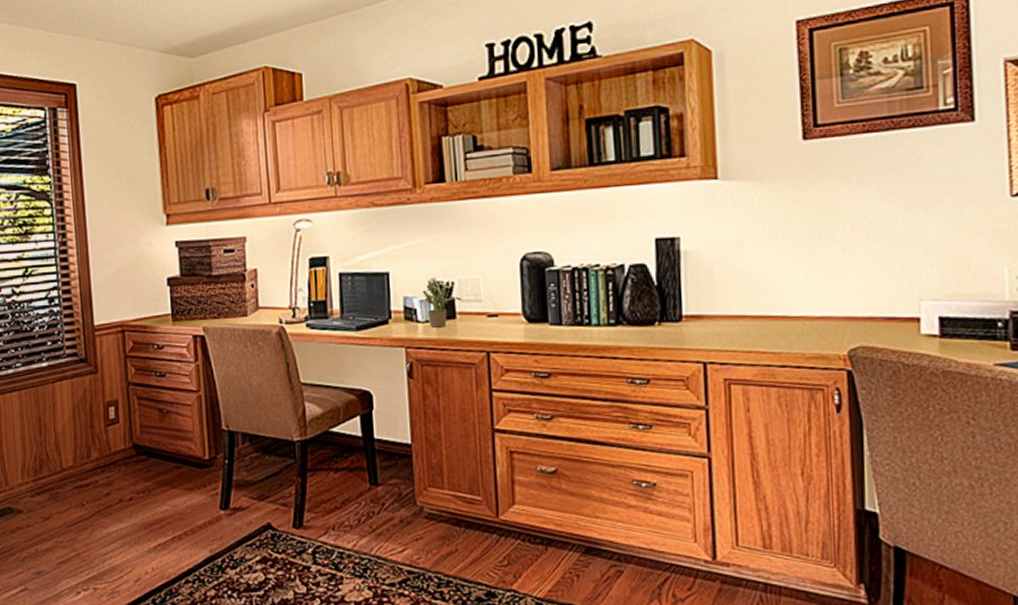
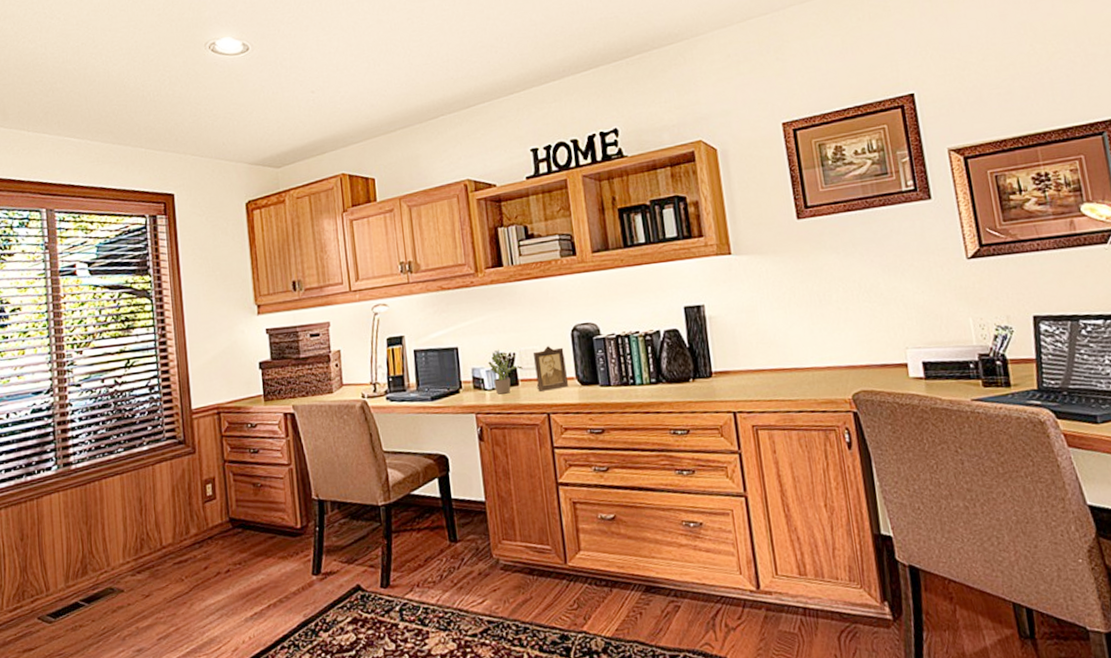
photo frame: none [475,276,514,327] -> present [534,346,569,392]

